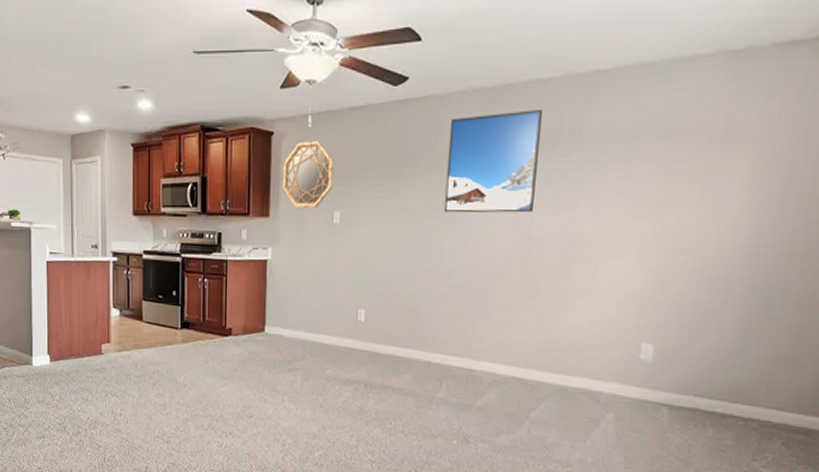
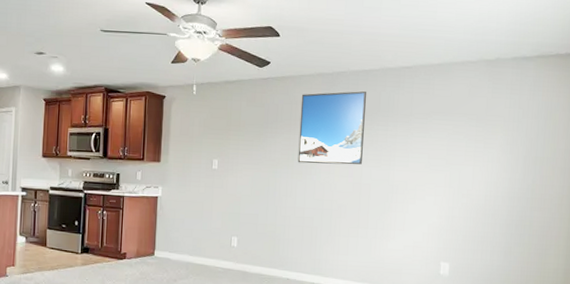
home mirror: present [282,141,335,208] -> none [171,104,214,156]

